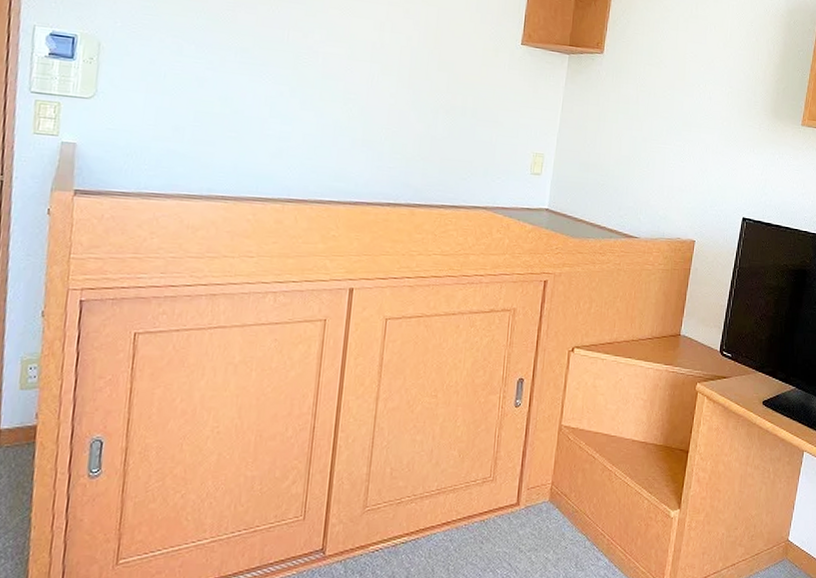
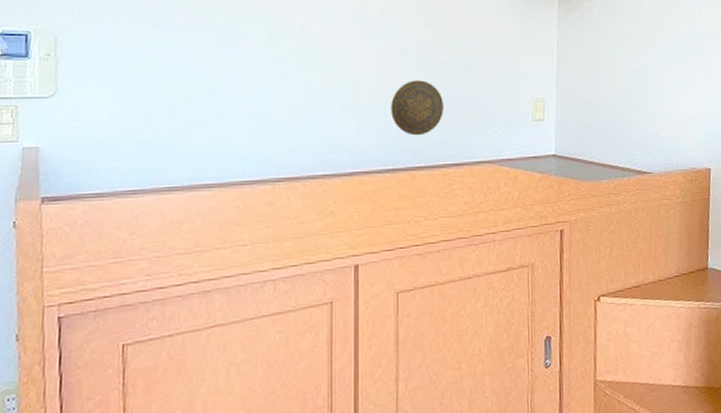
decorative plate: none [398,122,448,175] -> present [391,80,443,136]

